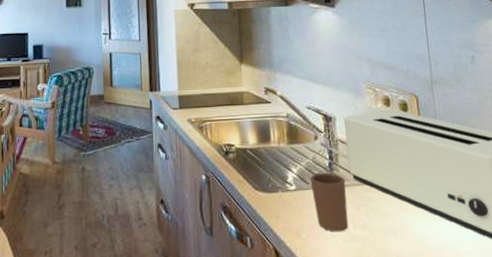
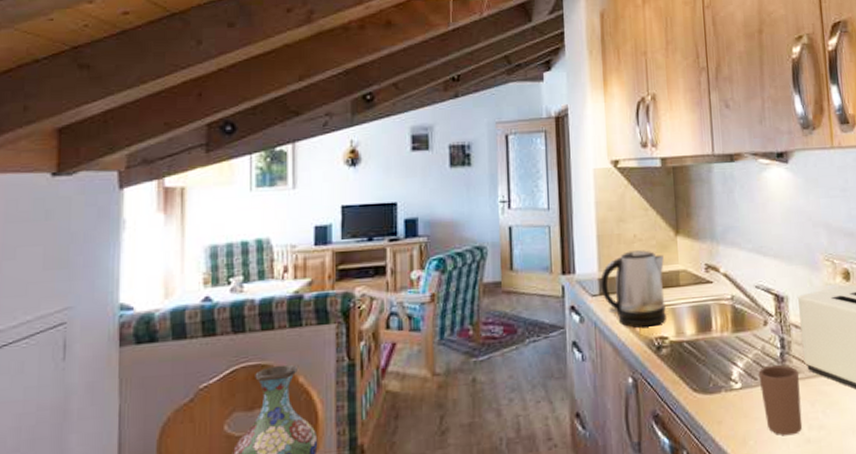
kettle: none [180,74,233,136] -> present [600,250,666,328]

